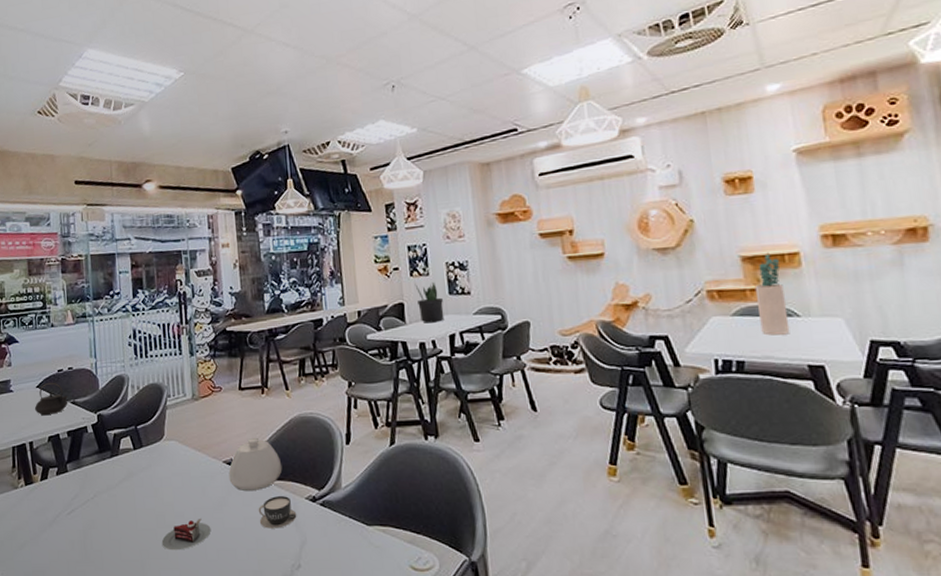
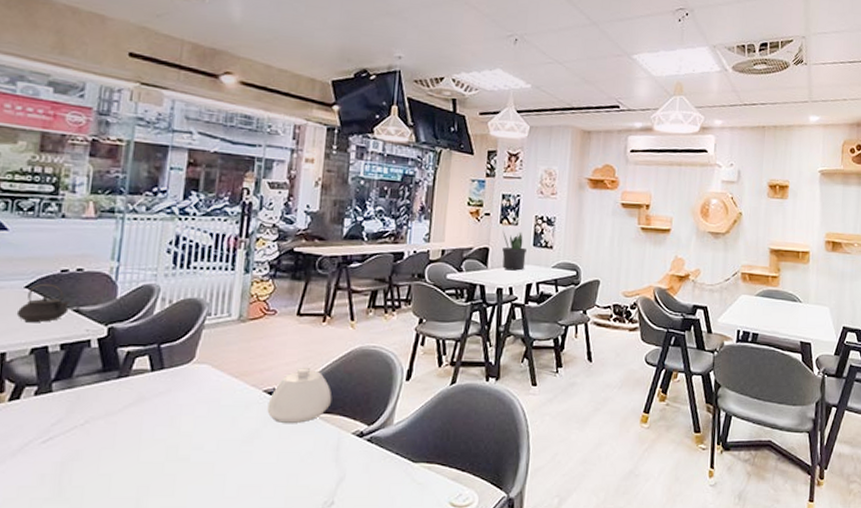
cake slice: present [161,518,211,551] -> none [168,451,235,487]
teacup: present [258,496,297,529] -> none [295,430,339,464]
vase: present [754,252,790,336] -> none [774,248,796,316]

